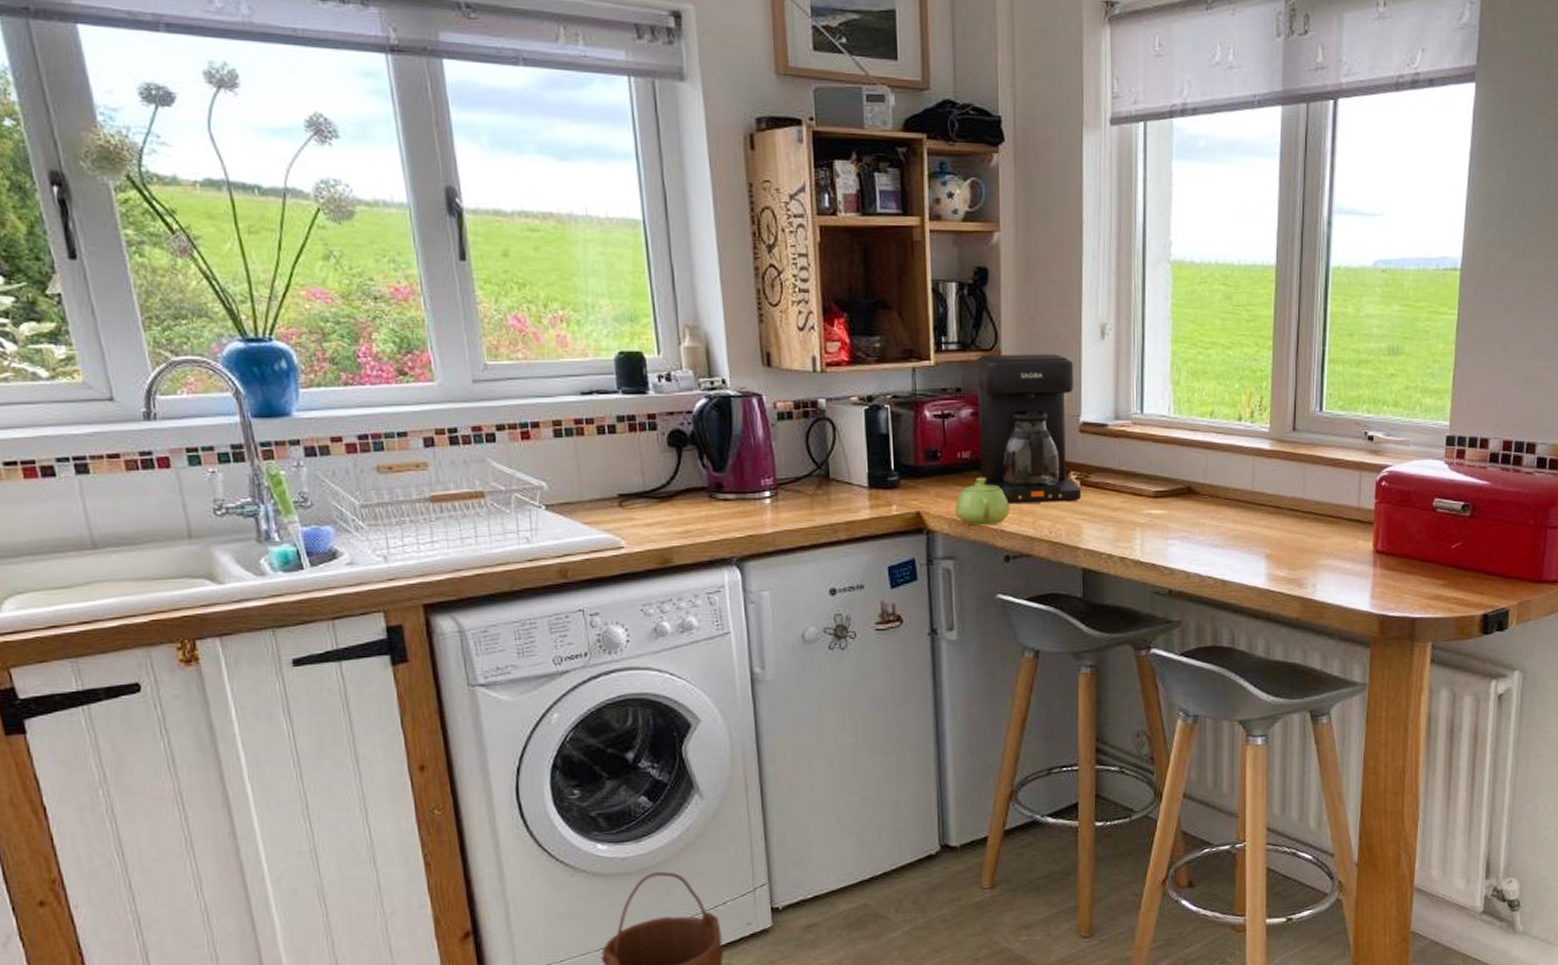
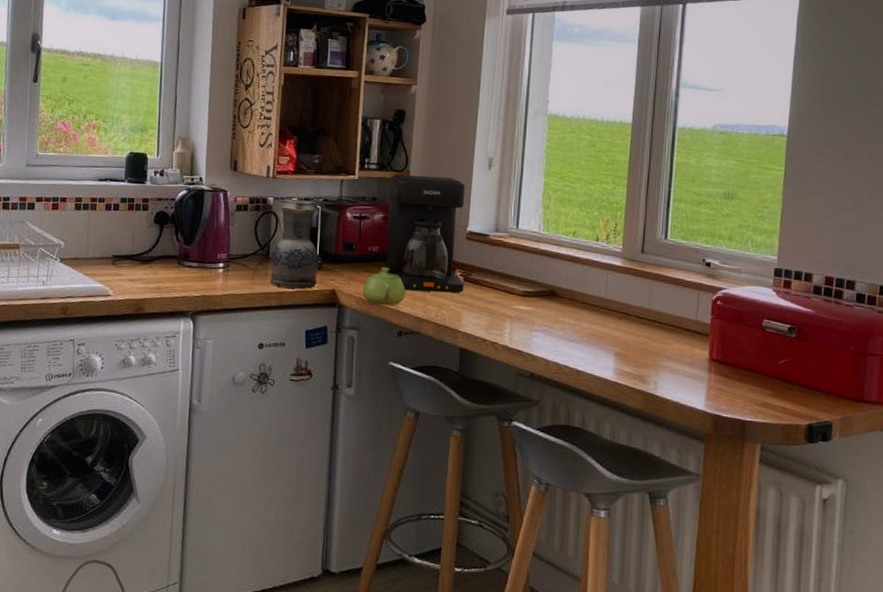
ceramic jug: none [831,399,896,516] -> present [270,199,319,290]

